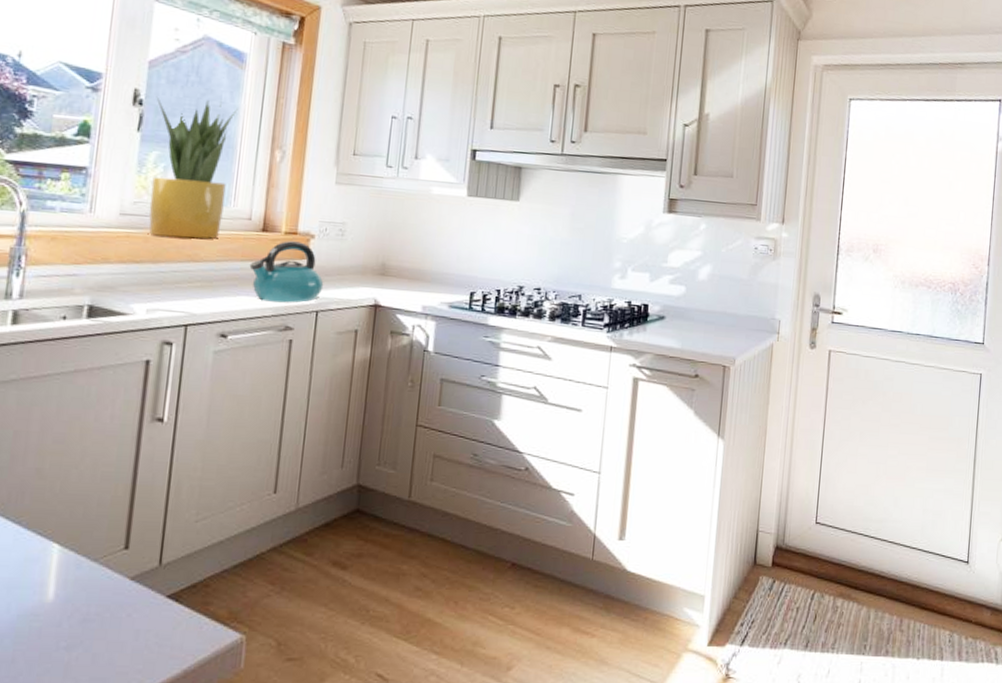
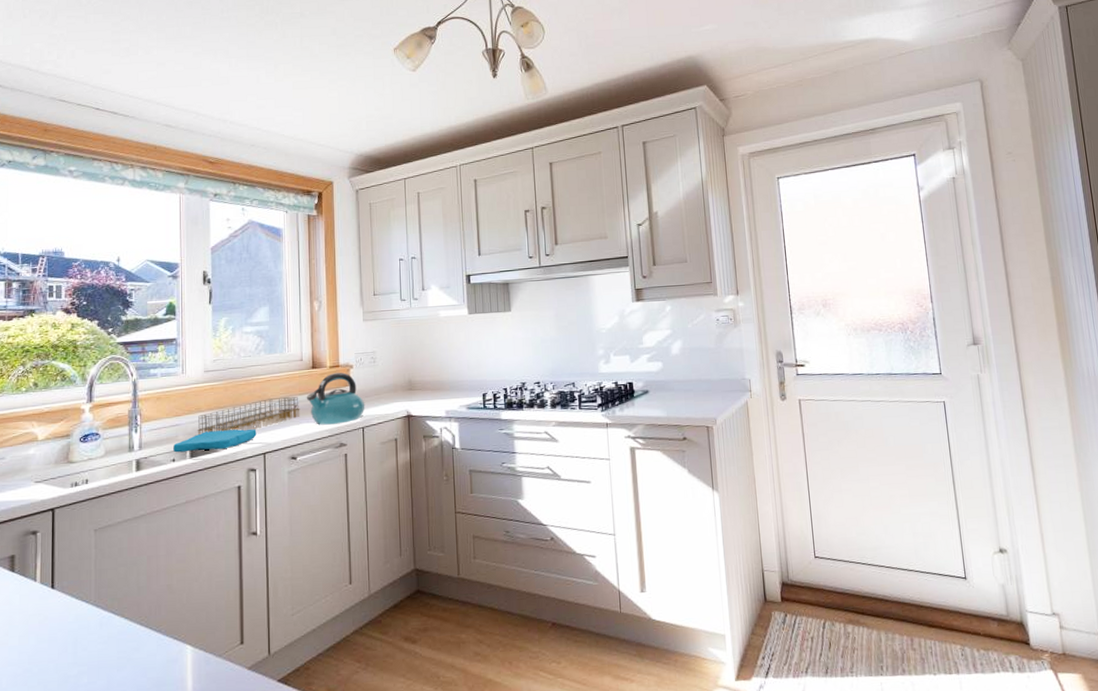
sponge: none [65,288,180,313] -> present [173,429,257,453]
dish rack: none [101,259,240,295] -> present [197,397,300,436]
planter: present [148,96,238,239] -> none [220,270,281,385]

